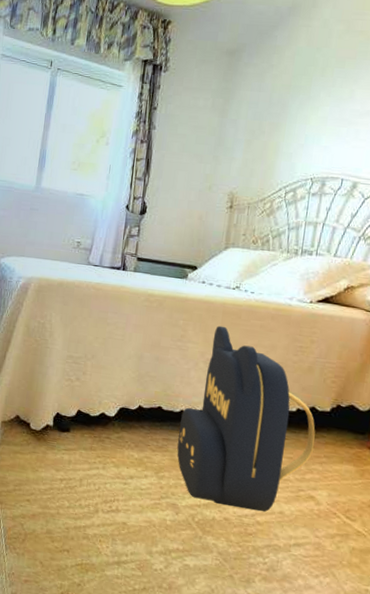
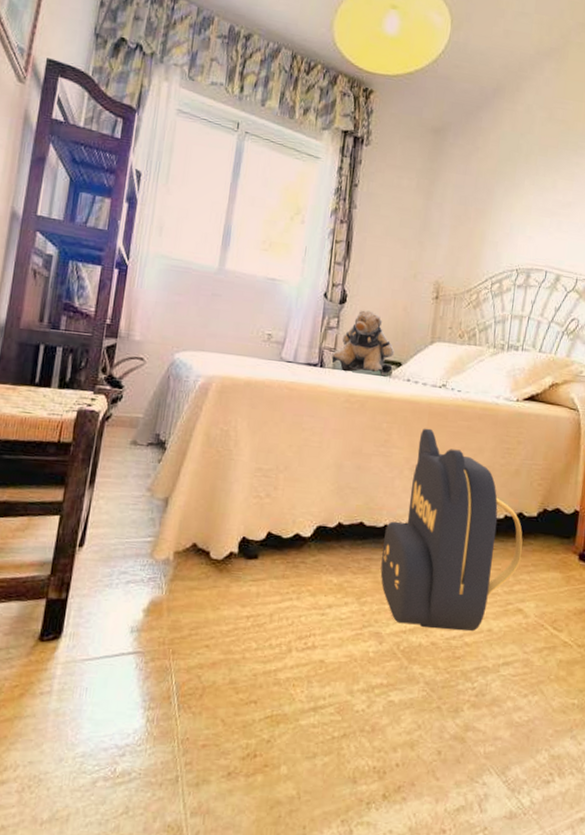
teddy bear: none [133,219,191,279] -> present [331,310,395,376]

